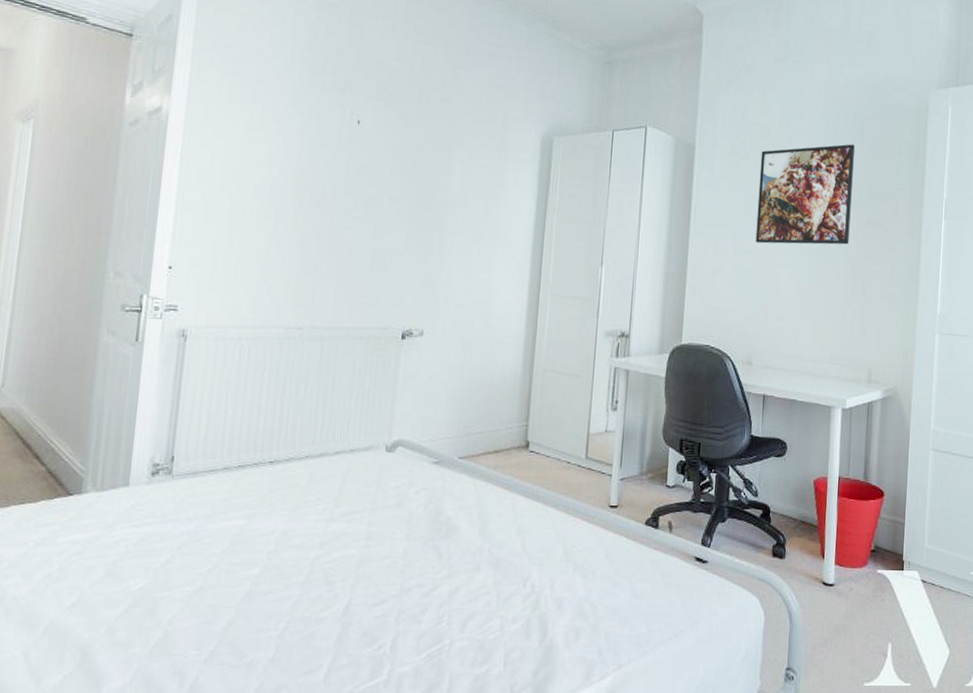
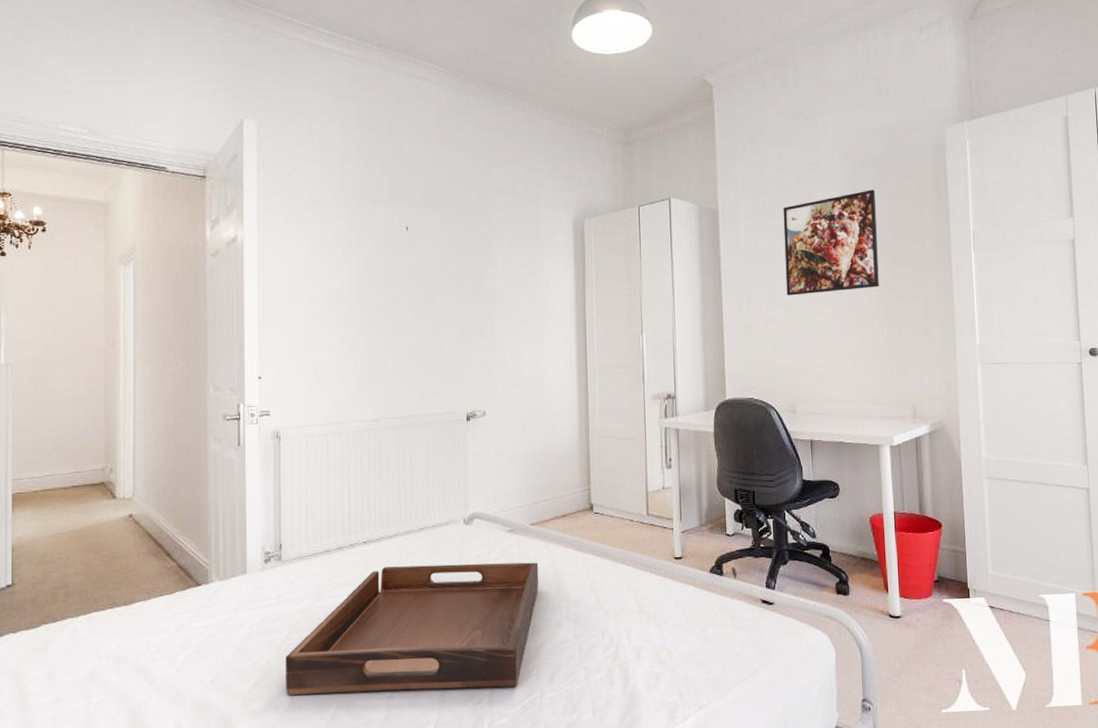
serving tray: none [160,491,463,632] -> present [286,562,539,696]

